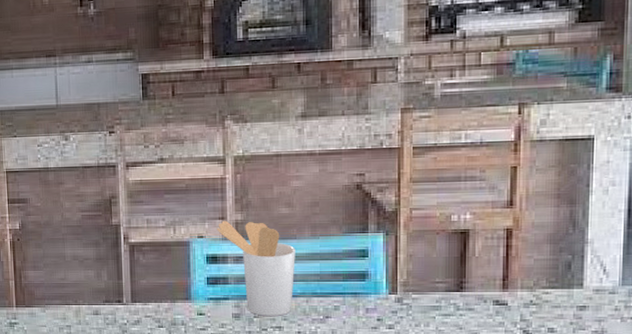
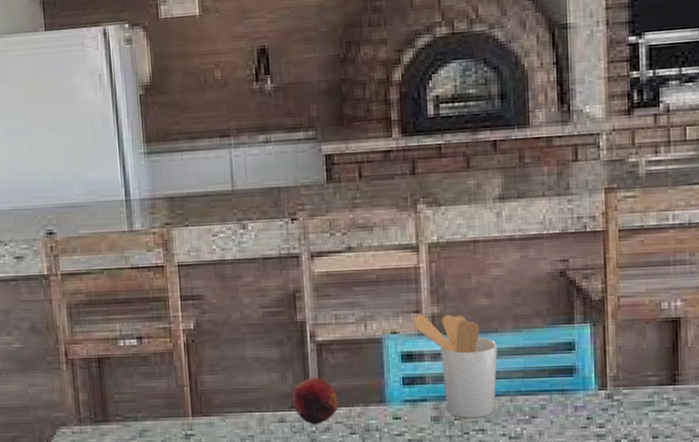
fruit: none [107,275,148,318] -> present [293,377,339,425]

